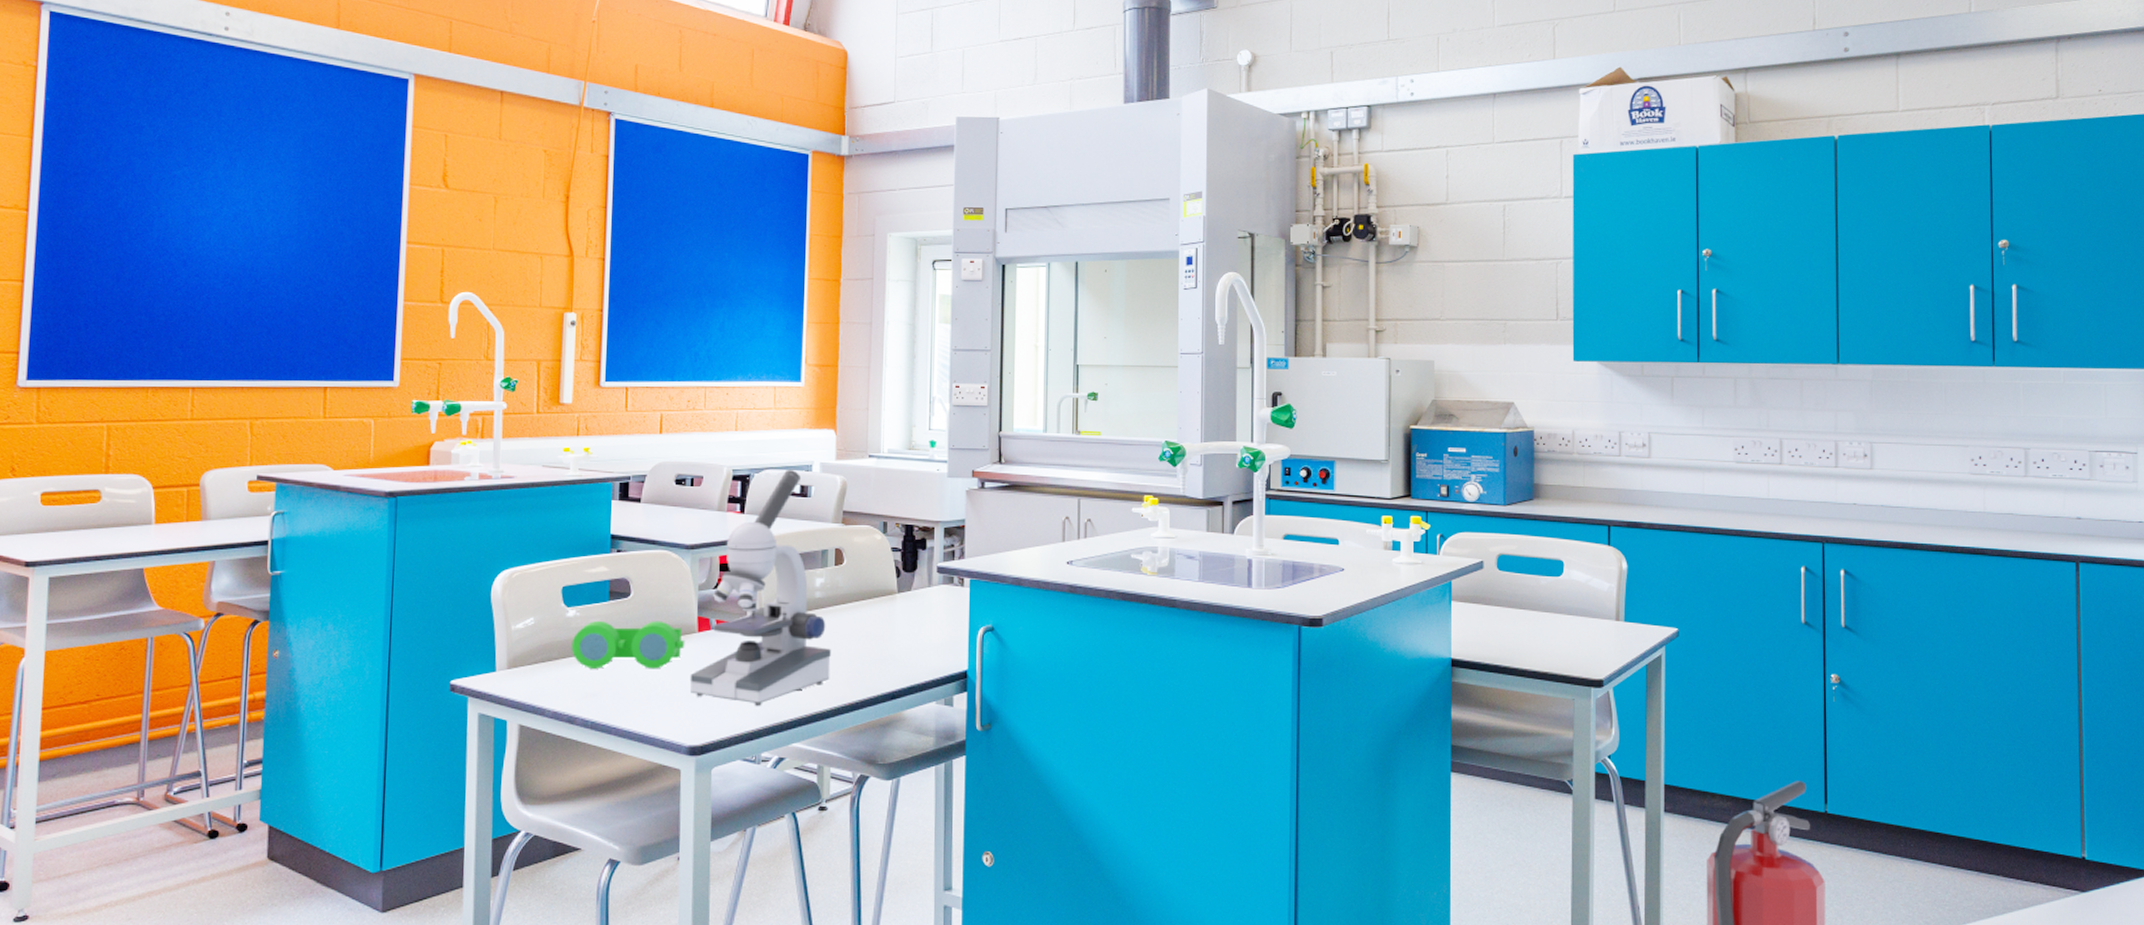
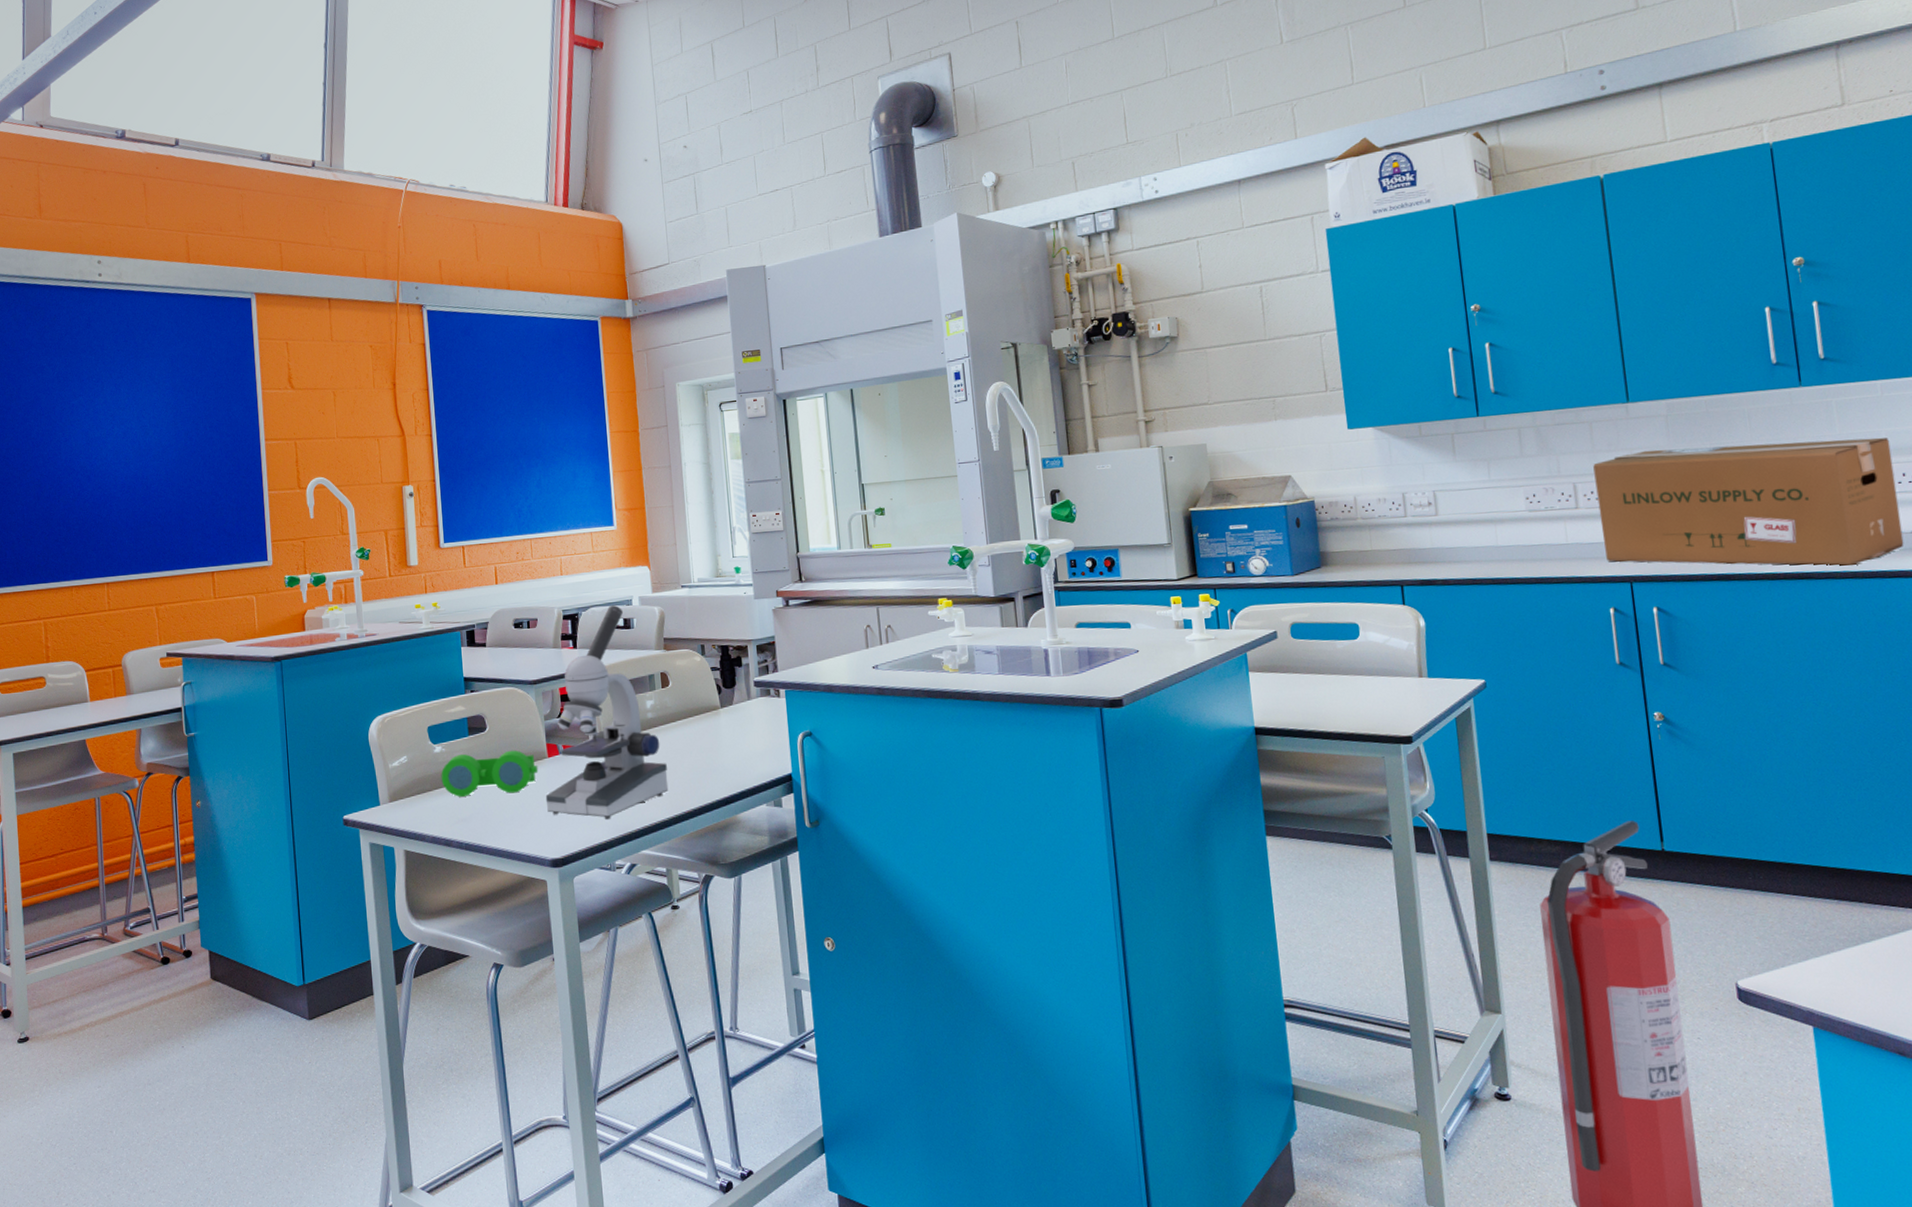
box: none [1800,413,2069,546] -> present [1593,437,1904,566]

